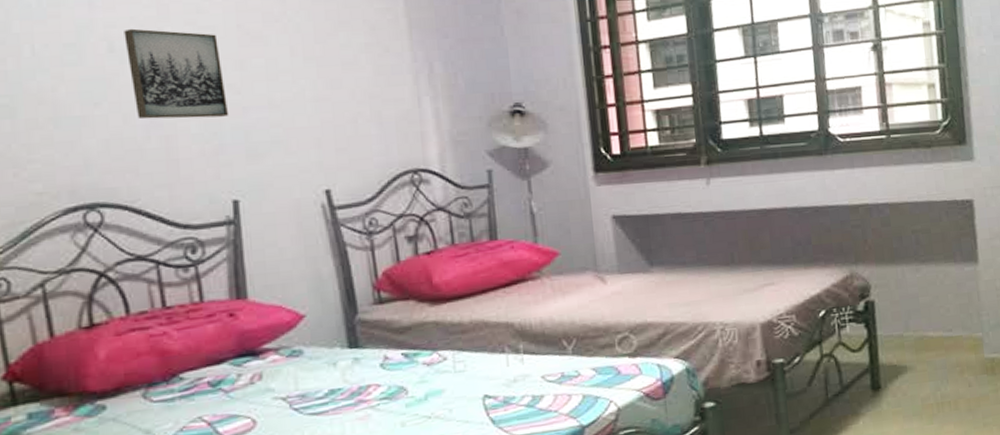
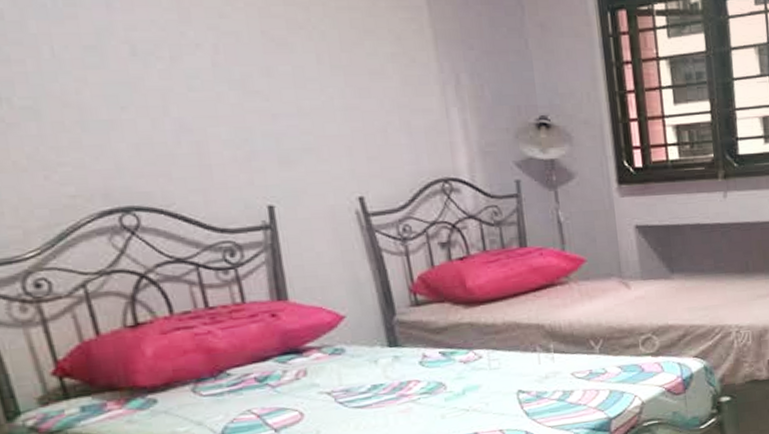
wall art: present [124,28,229,120] -> none [145,32,259,125]

